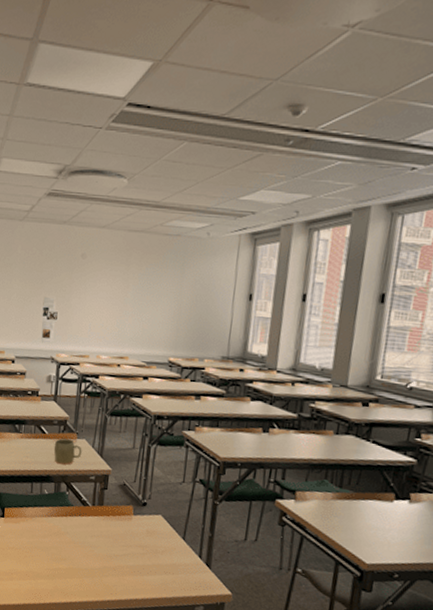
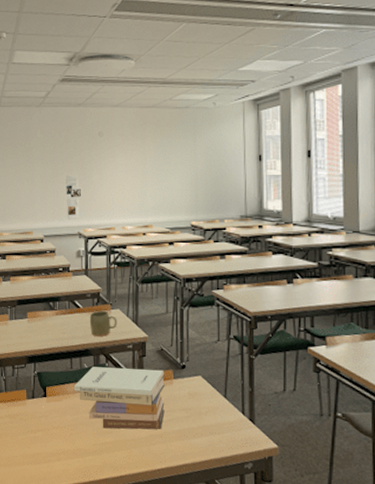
books: none [31,493,125,563] -> present [73,366,165,430]

